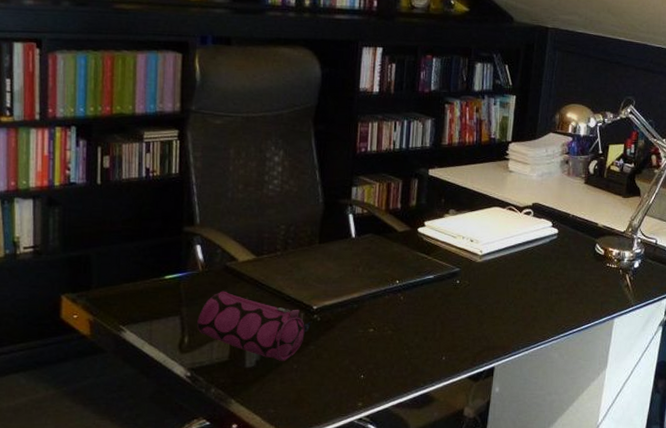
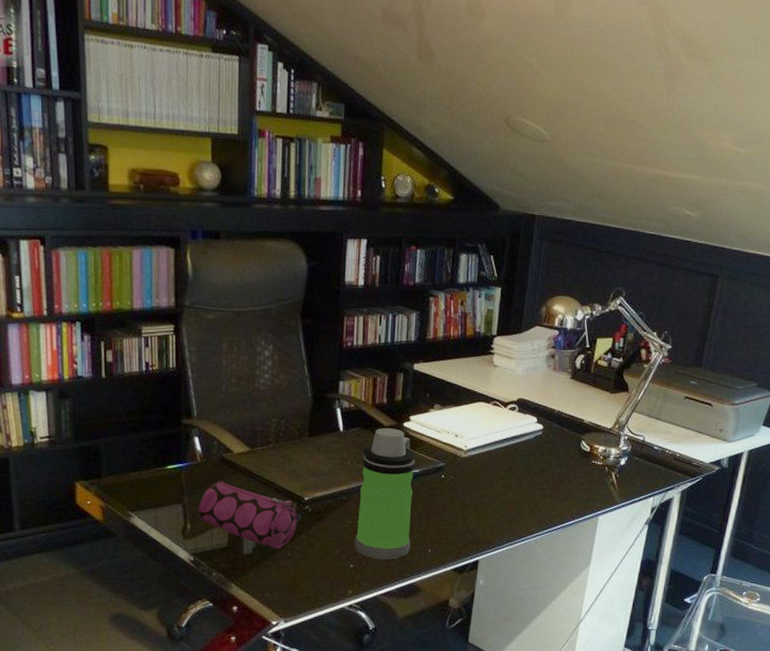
water bottle: none [365,234,431,369] -> present [354,428,417,560]

